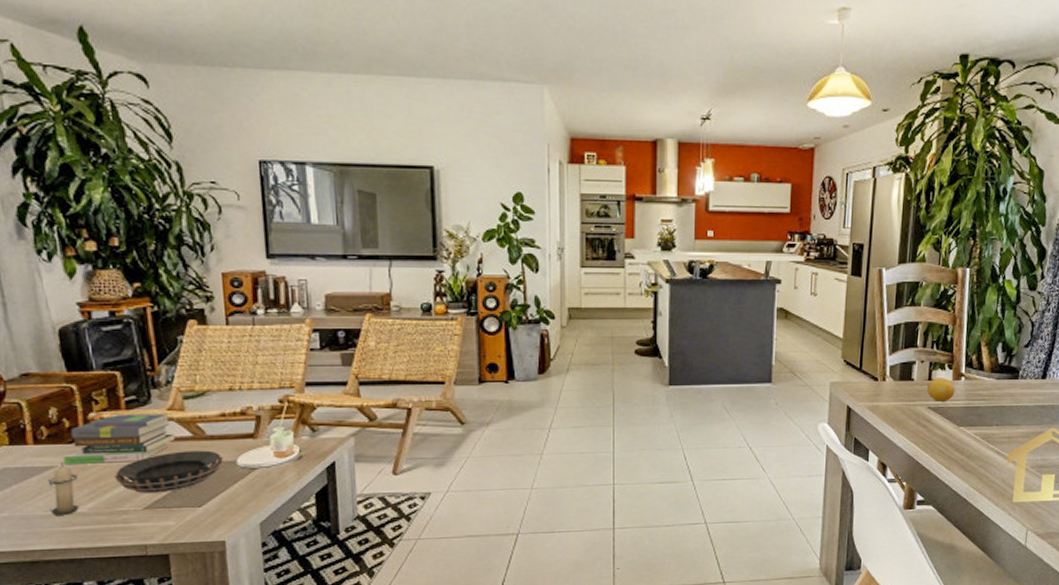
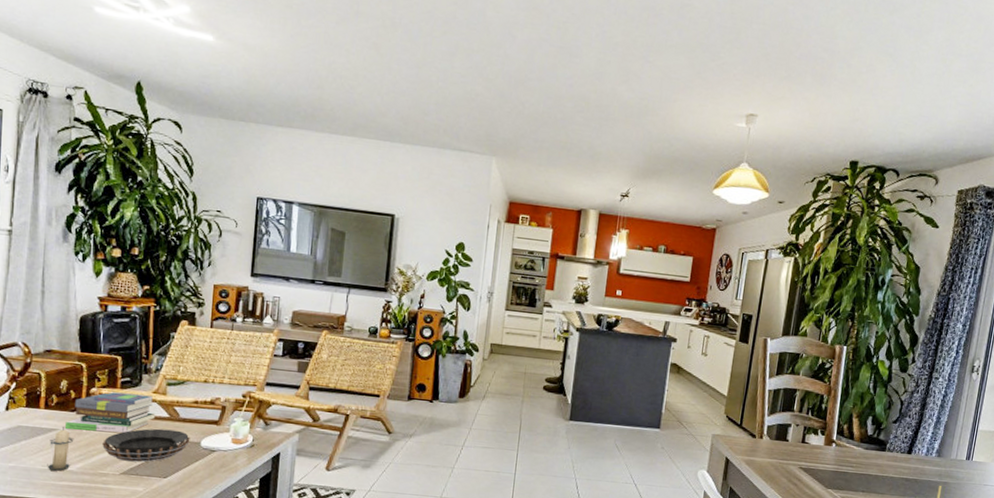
fruit: present [927,378,955,402] -> none [800,441,826,464]

